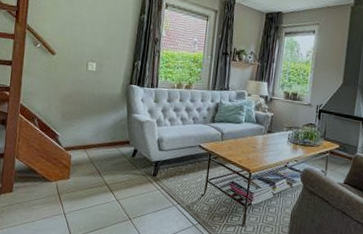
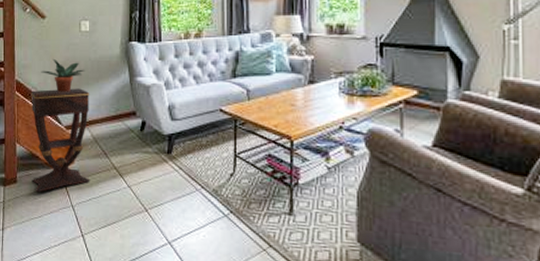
side table: none [28,115,91,202] -> present [30,88,90,193]
potted plant: none [46,89,88,120] -> present [41,58,85,92]

